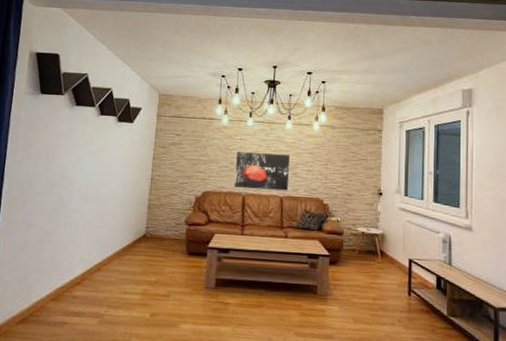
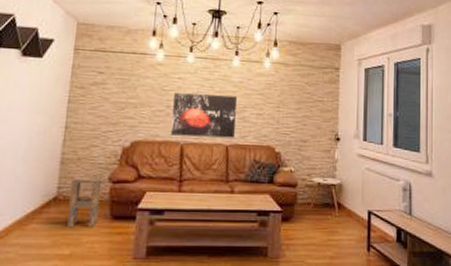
side table: none [153,218,180,260] -> present [67,176,102,228]

